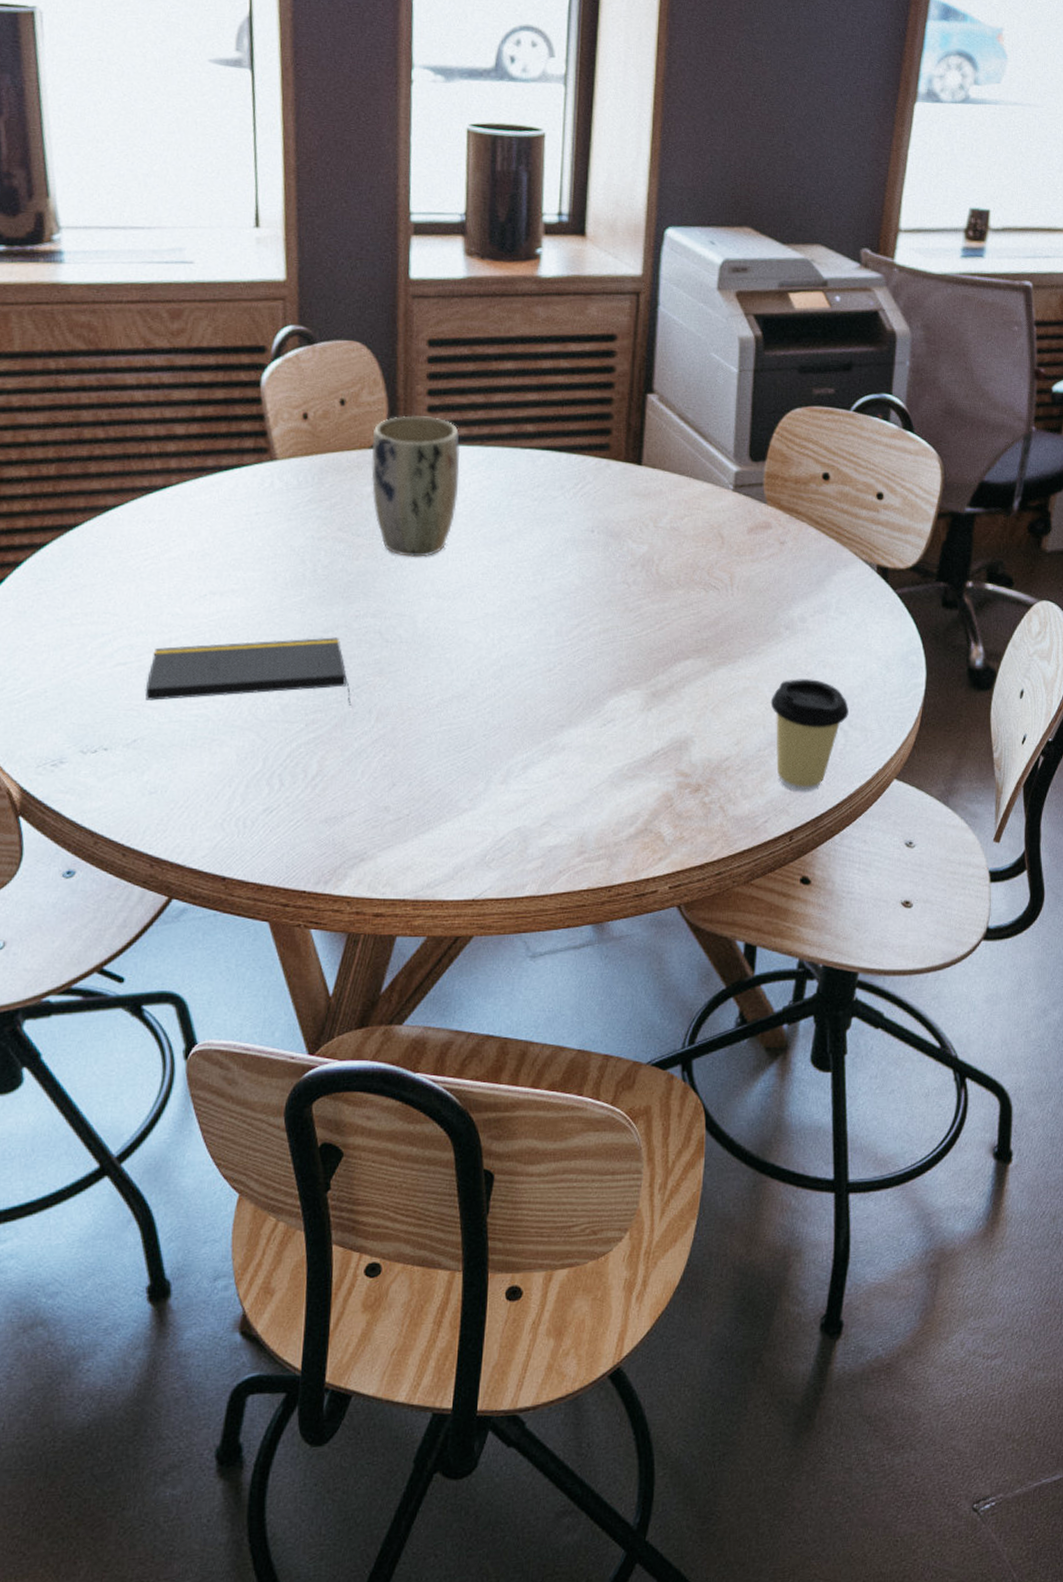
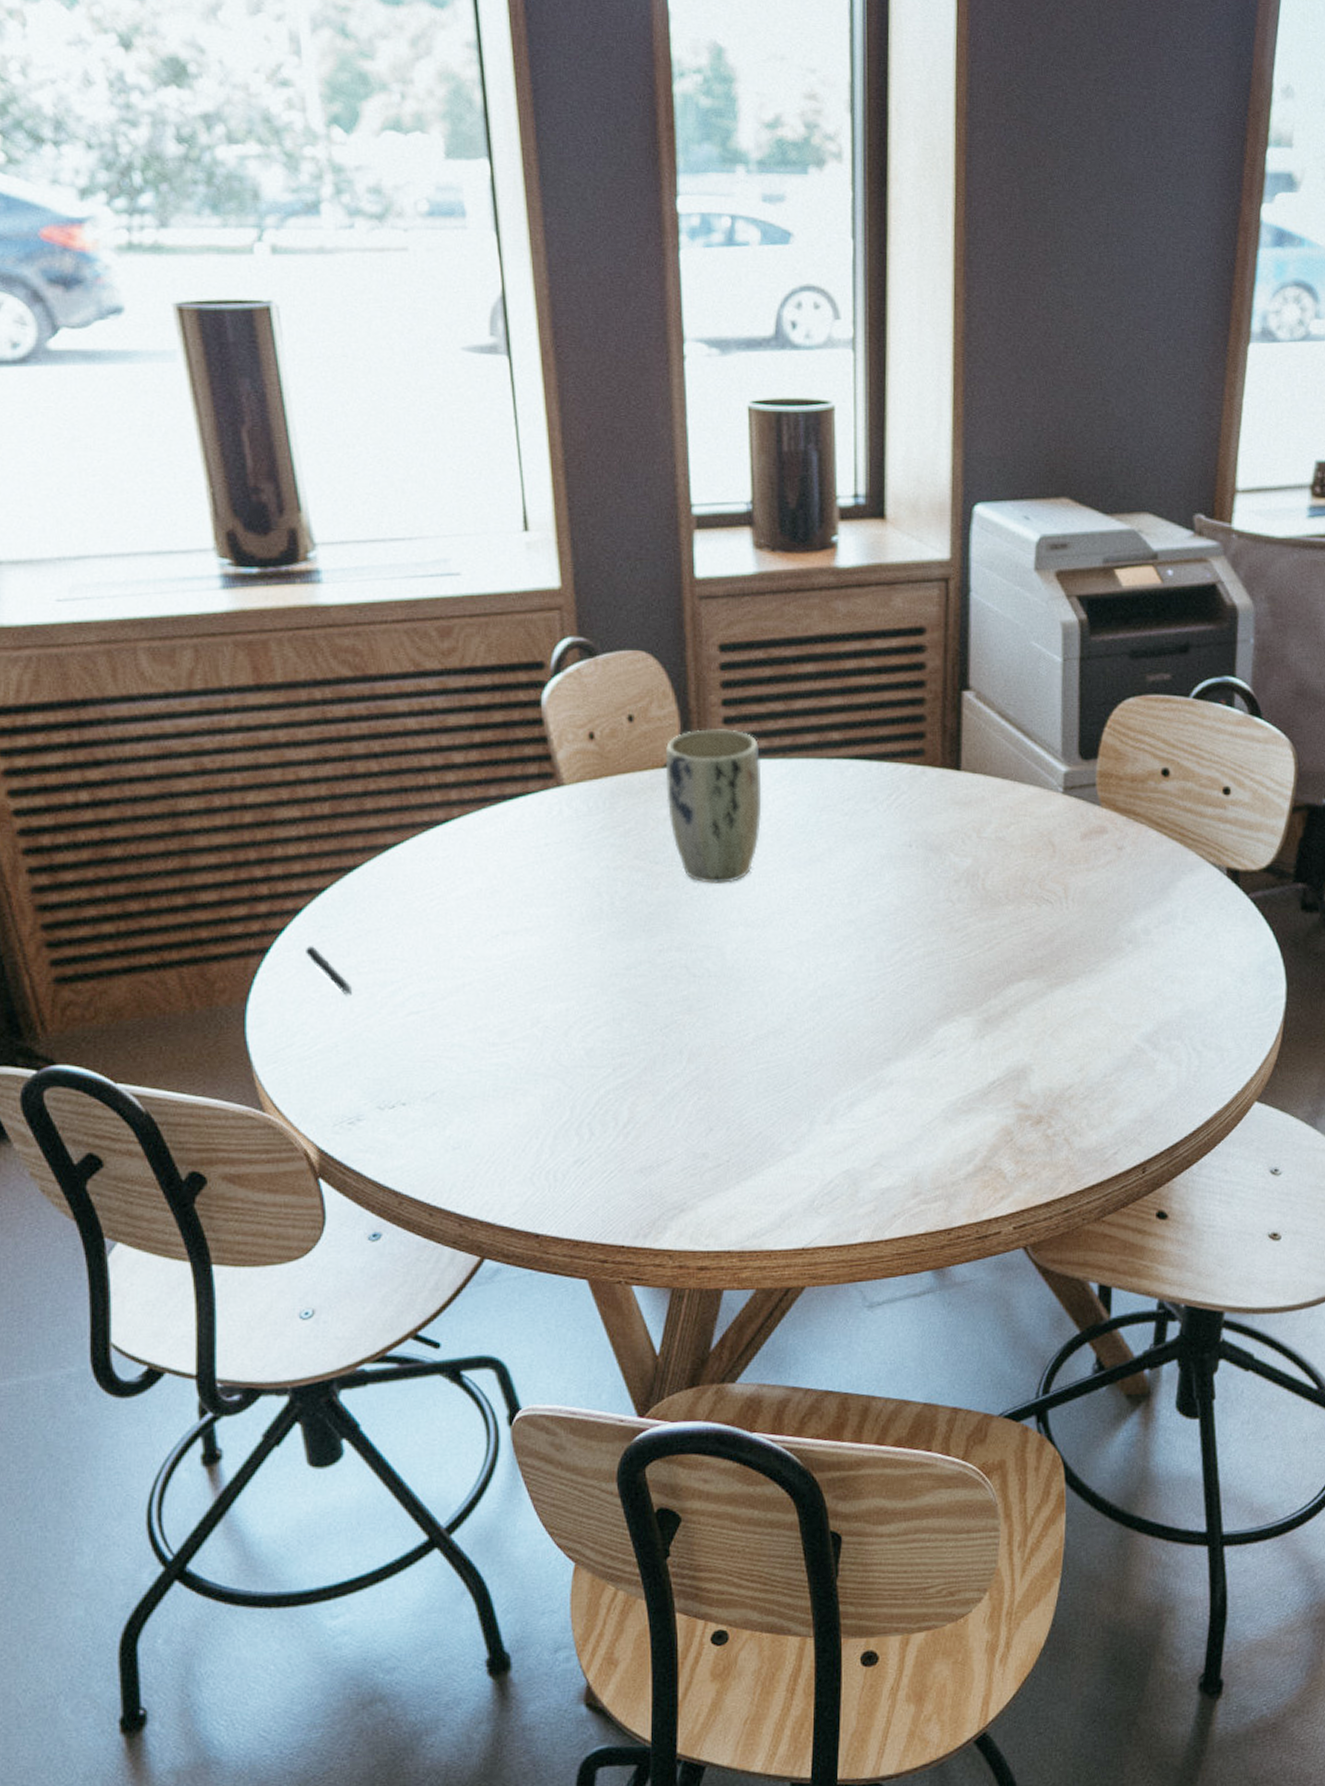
pen: none [23,597,65,645] -> present [306,946,353,995]
notepad: present [145,637,352,706] -> none [440,974,661,1050]
coffee cup: present [770,679,849,792] -> none [1115,996,1202,1120]

